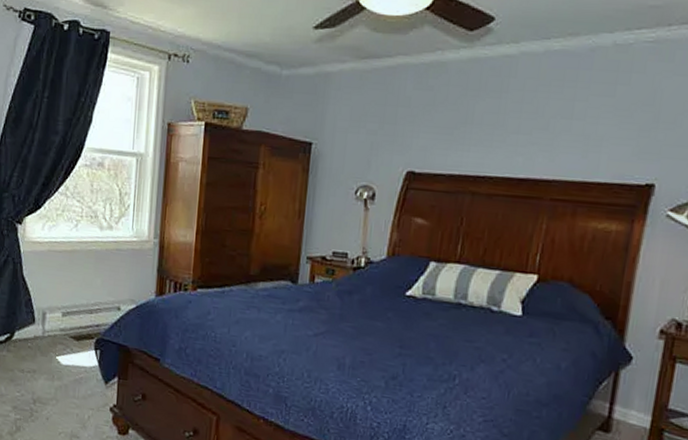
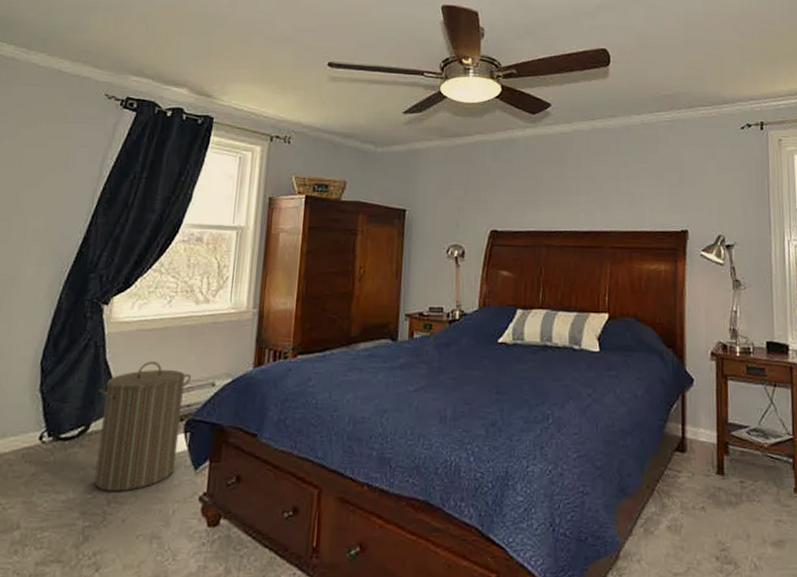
laundry hamper: none [18,281,99,394] -> present [94,361,192,491]

